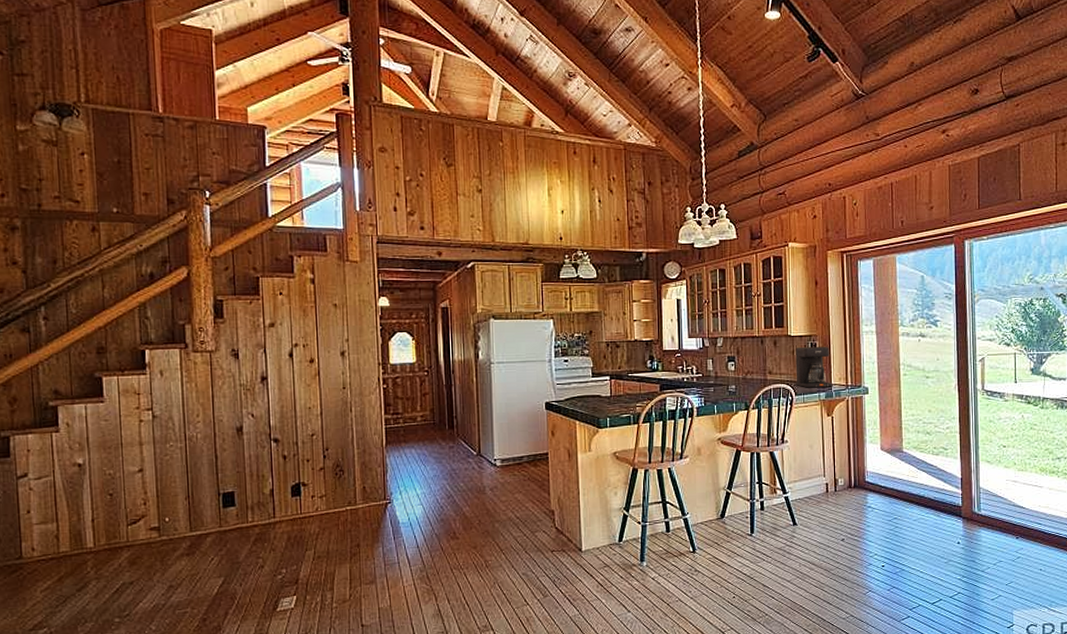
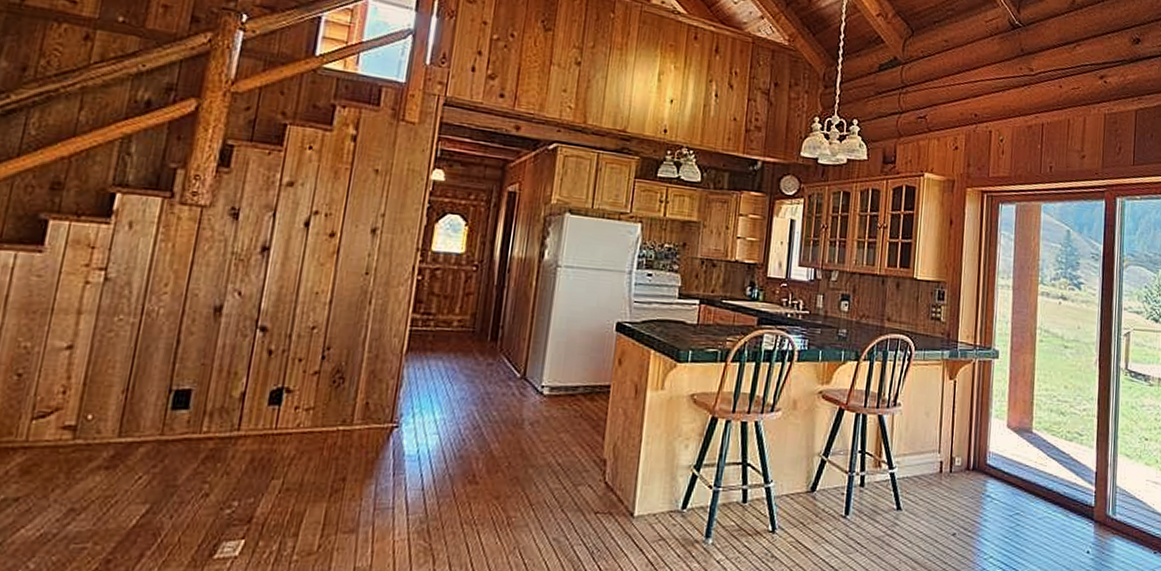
coffee maker: present [795,346,833,388] -> none [917,293,959,346]

